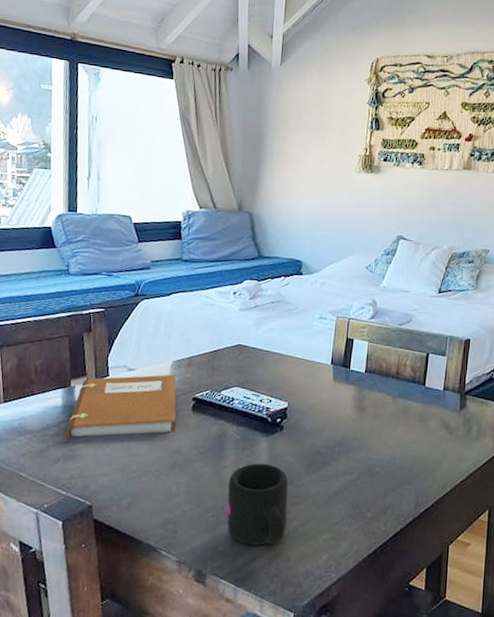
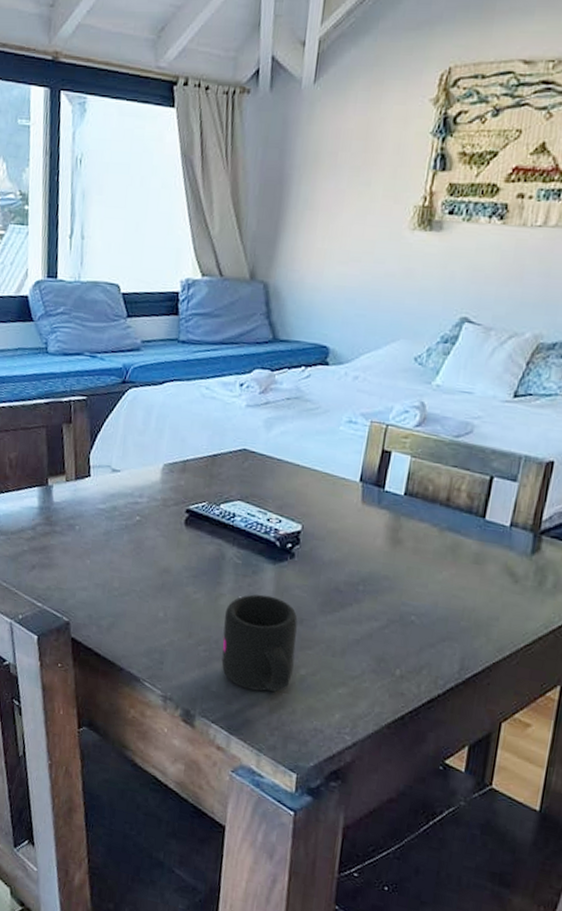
notebook: present [66,374,176,438] -> none [43,477,168,549]

